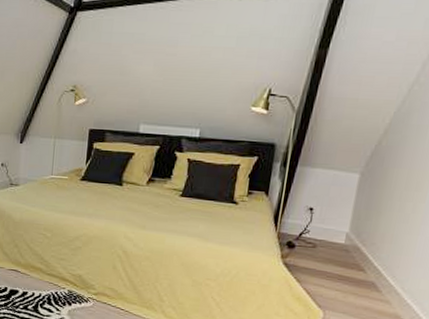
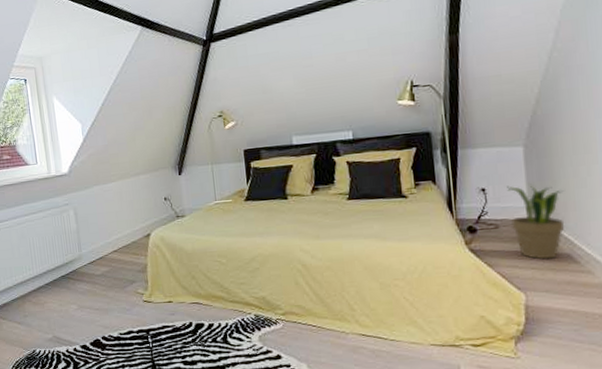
potted plant: none [327,209,386,284] -> present [507,183,565,260]

